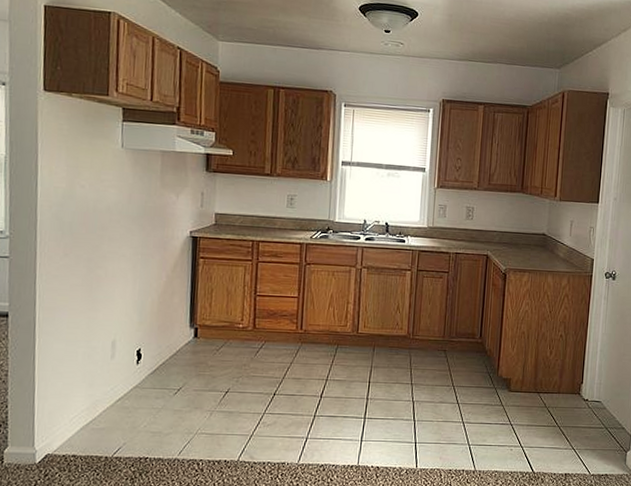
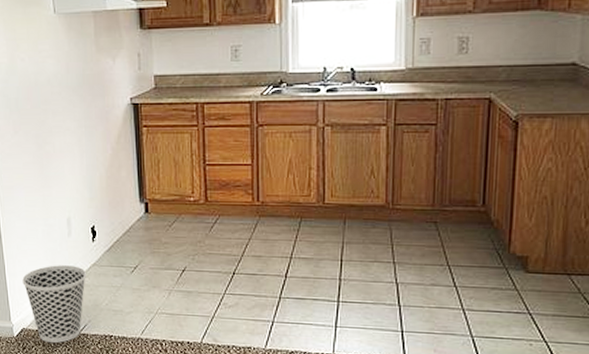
wastebasket: none [53,387,128,469] -> present [22,265,87,344]

